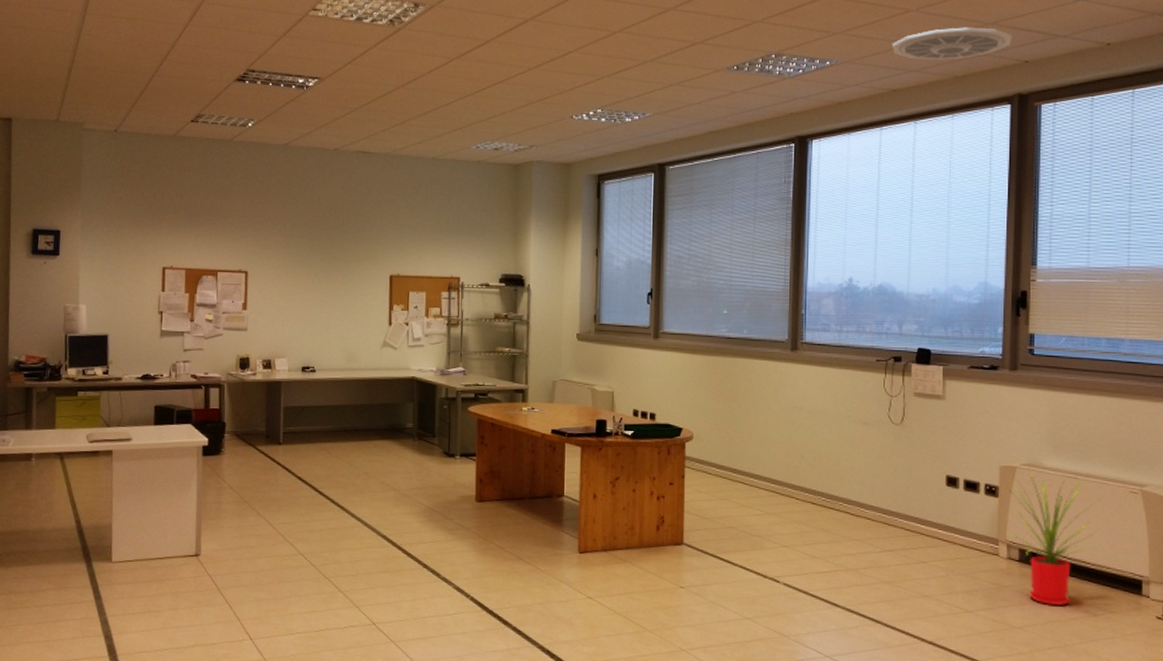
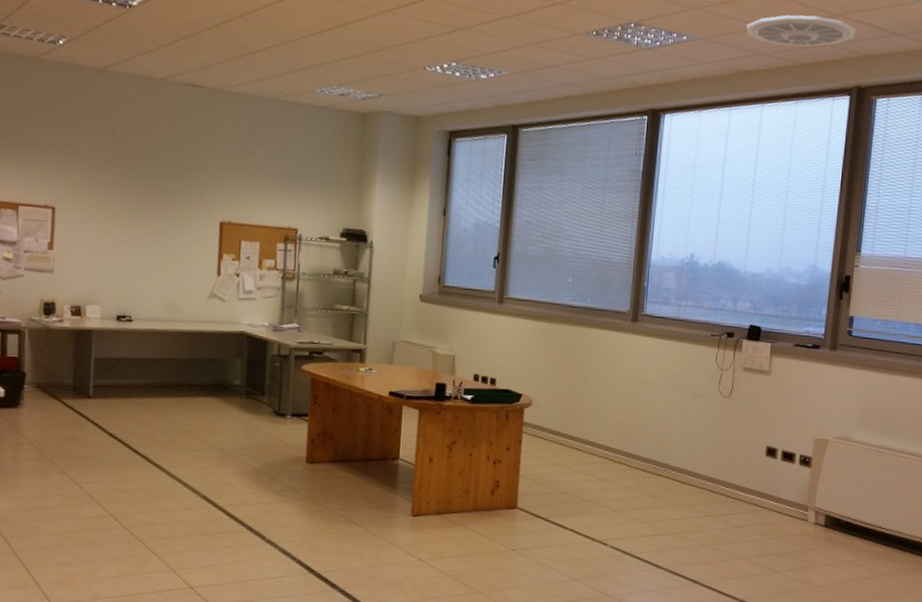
house plant: present [997,469,1105,606] -> none [809,442,902,567]

